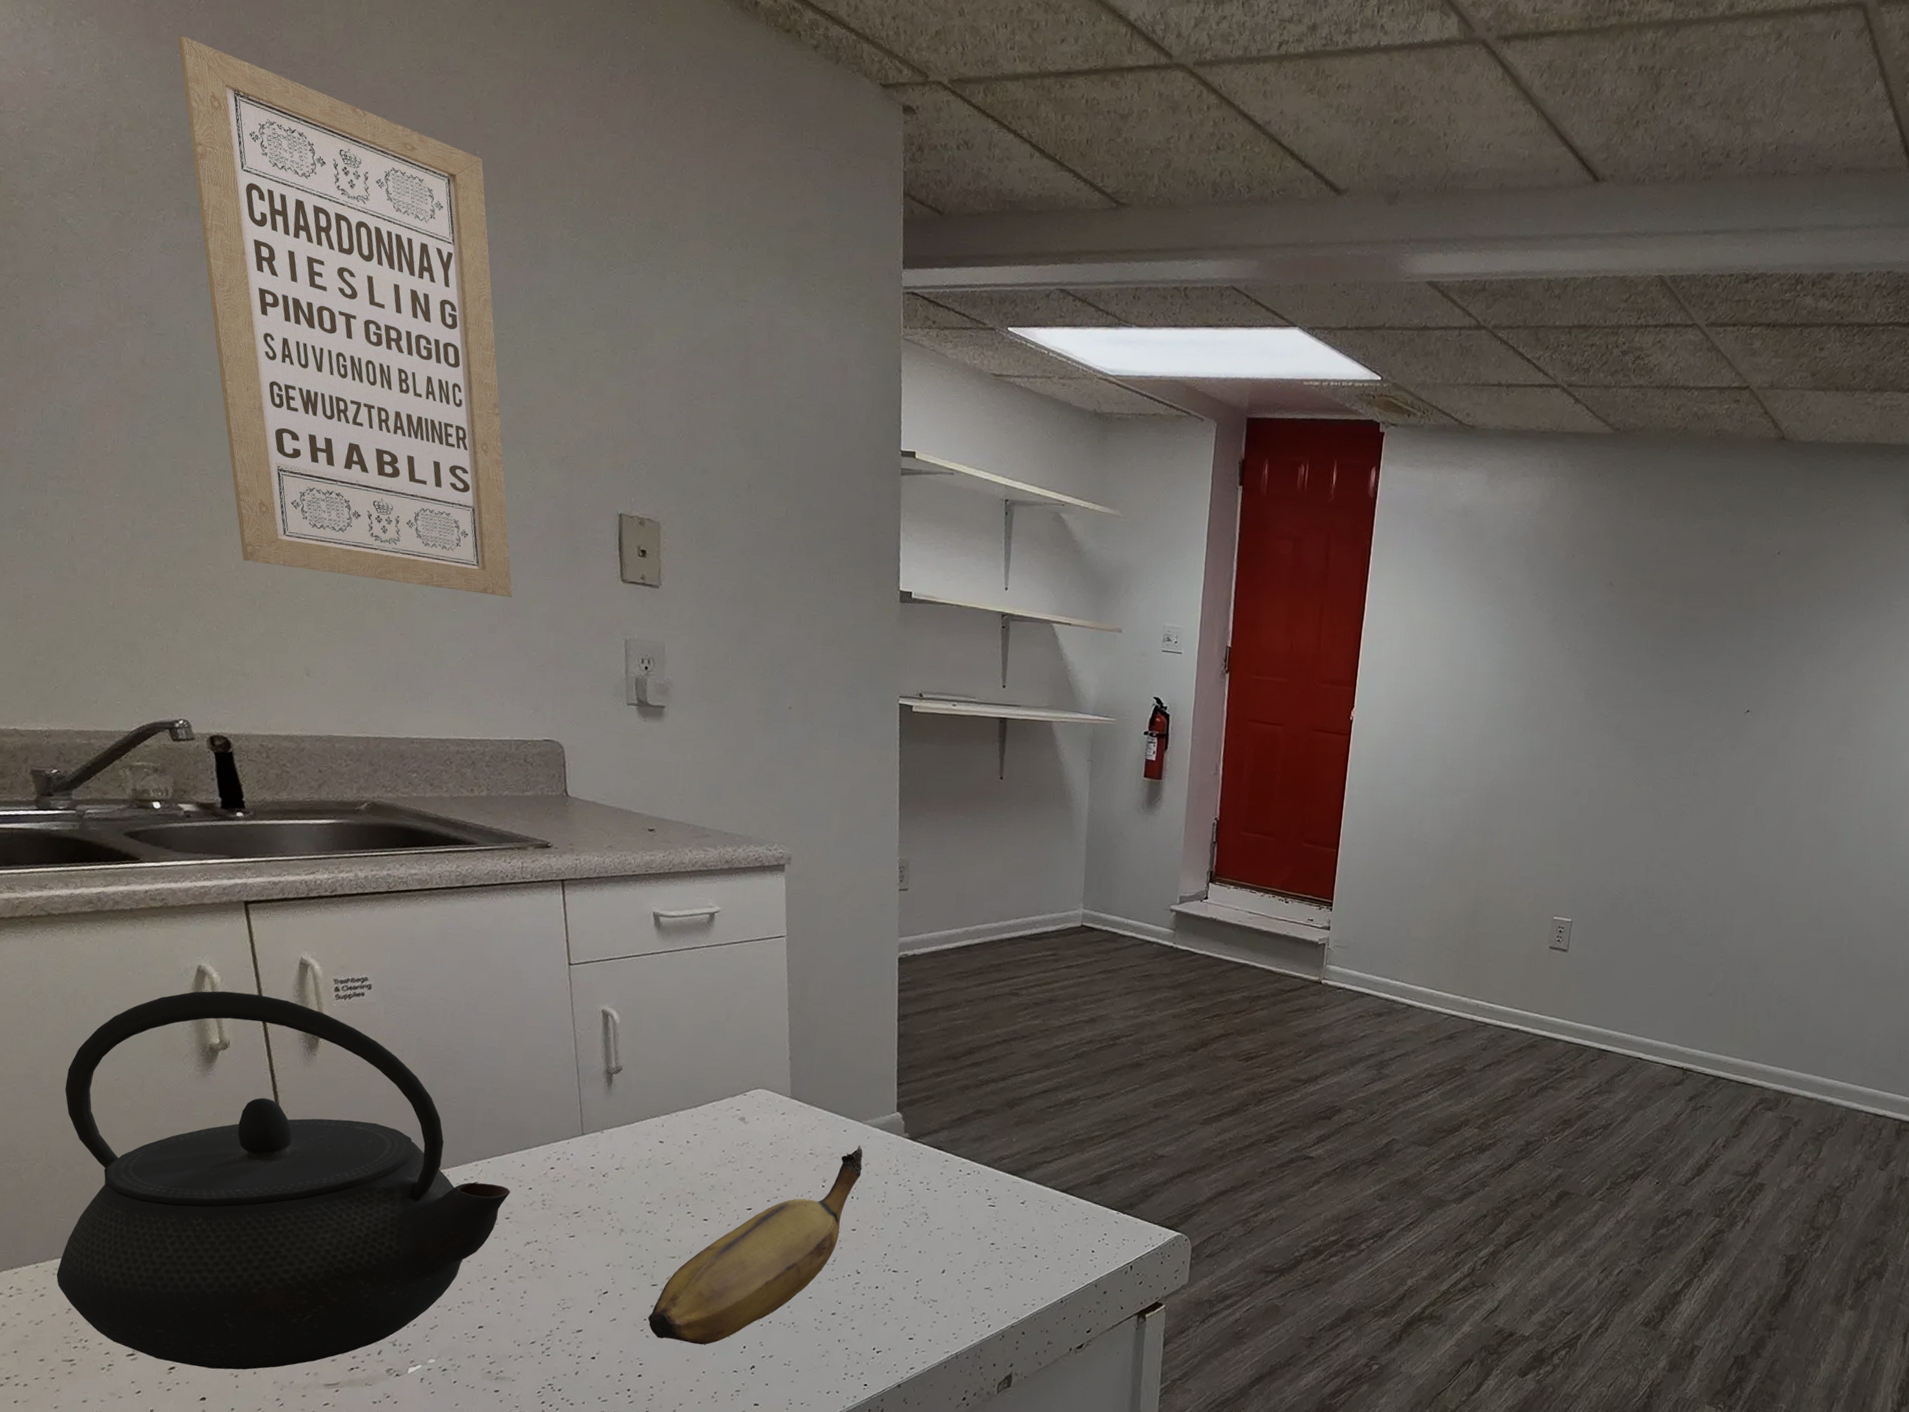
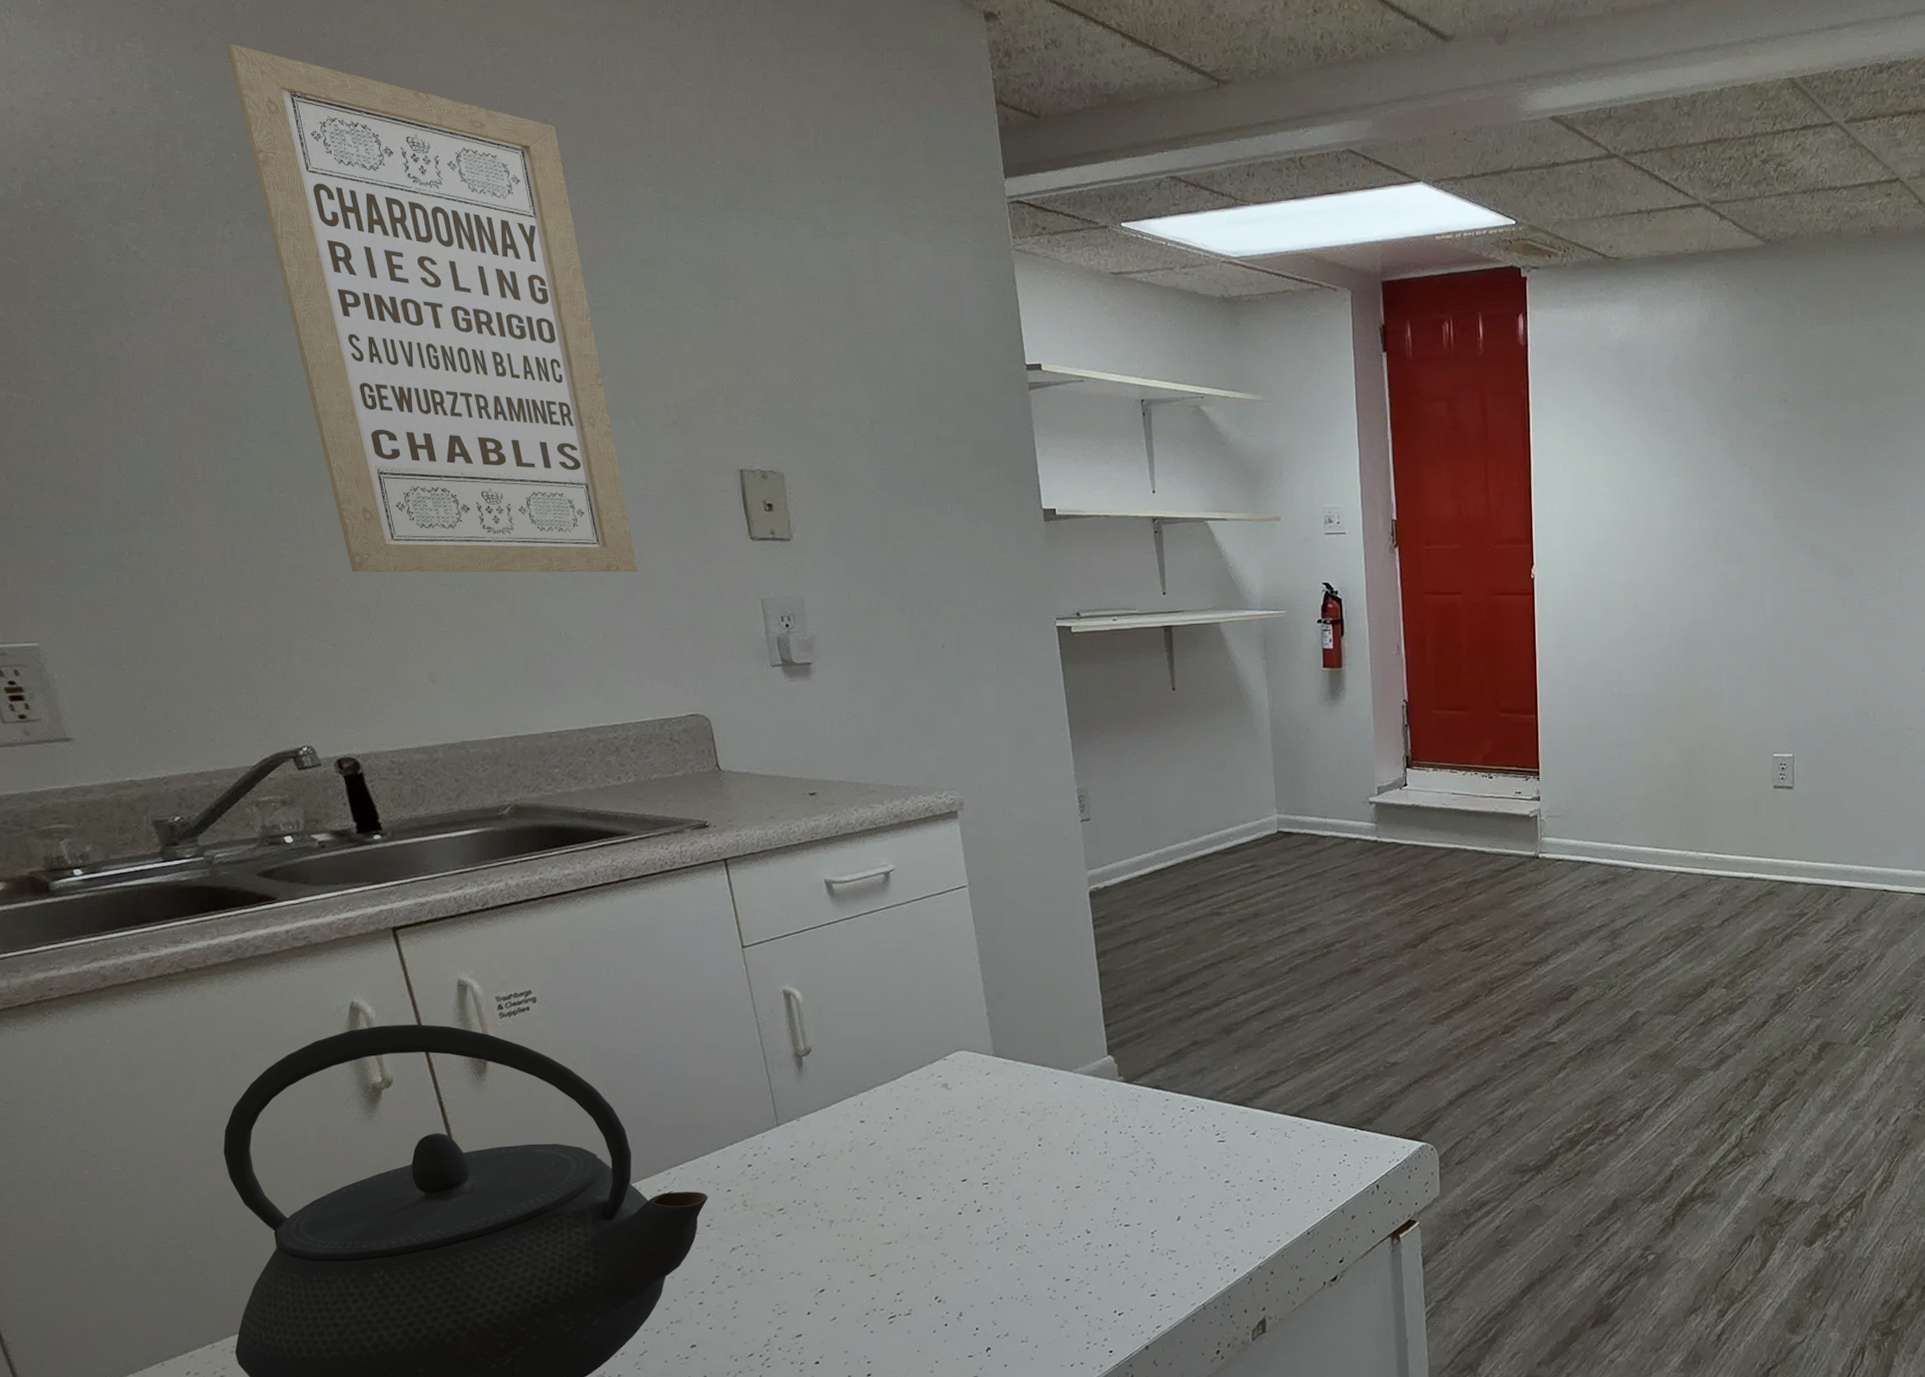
banana: present [647,1145,863,1345] -> none [870,1096,1079,1333]

